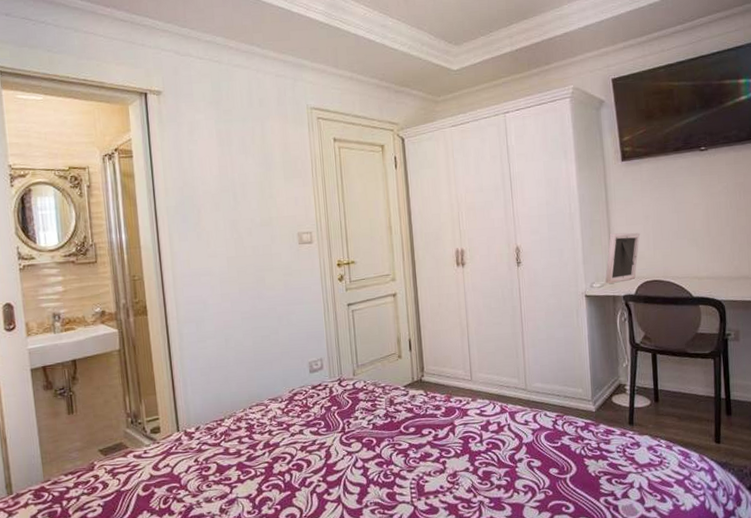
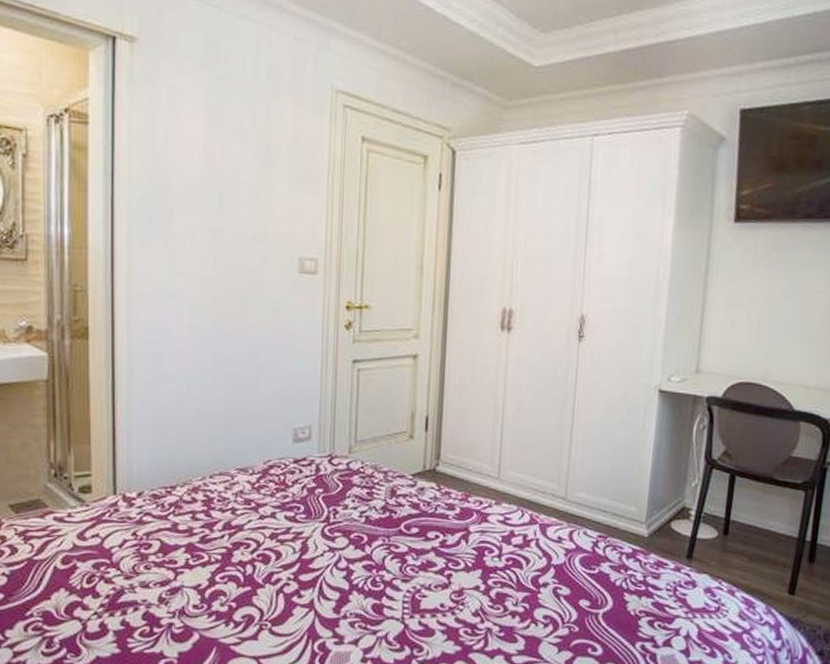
picture frame: present [605,232,640,284] -> none [686,315,742,380]

